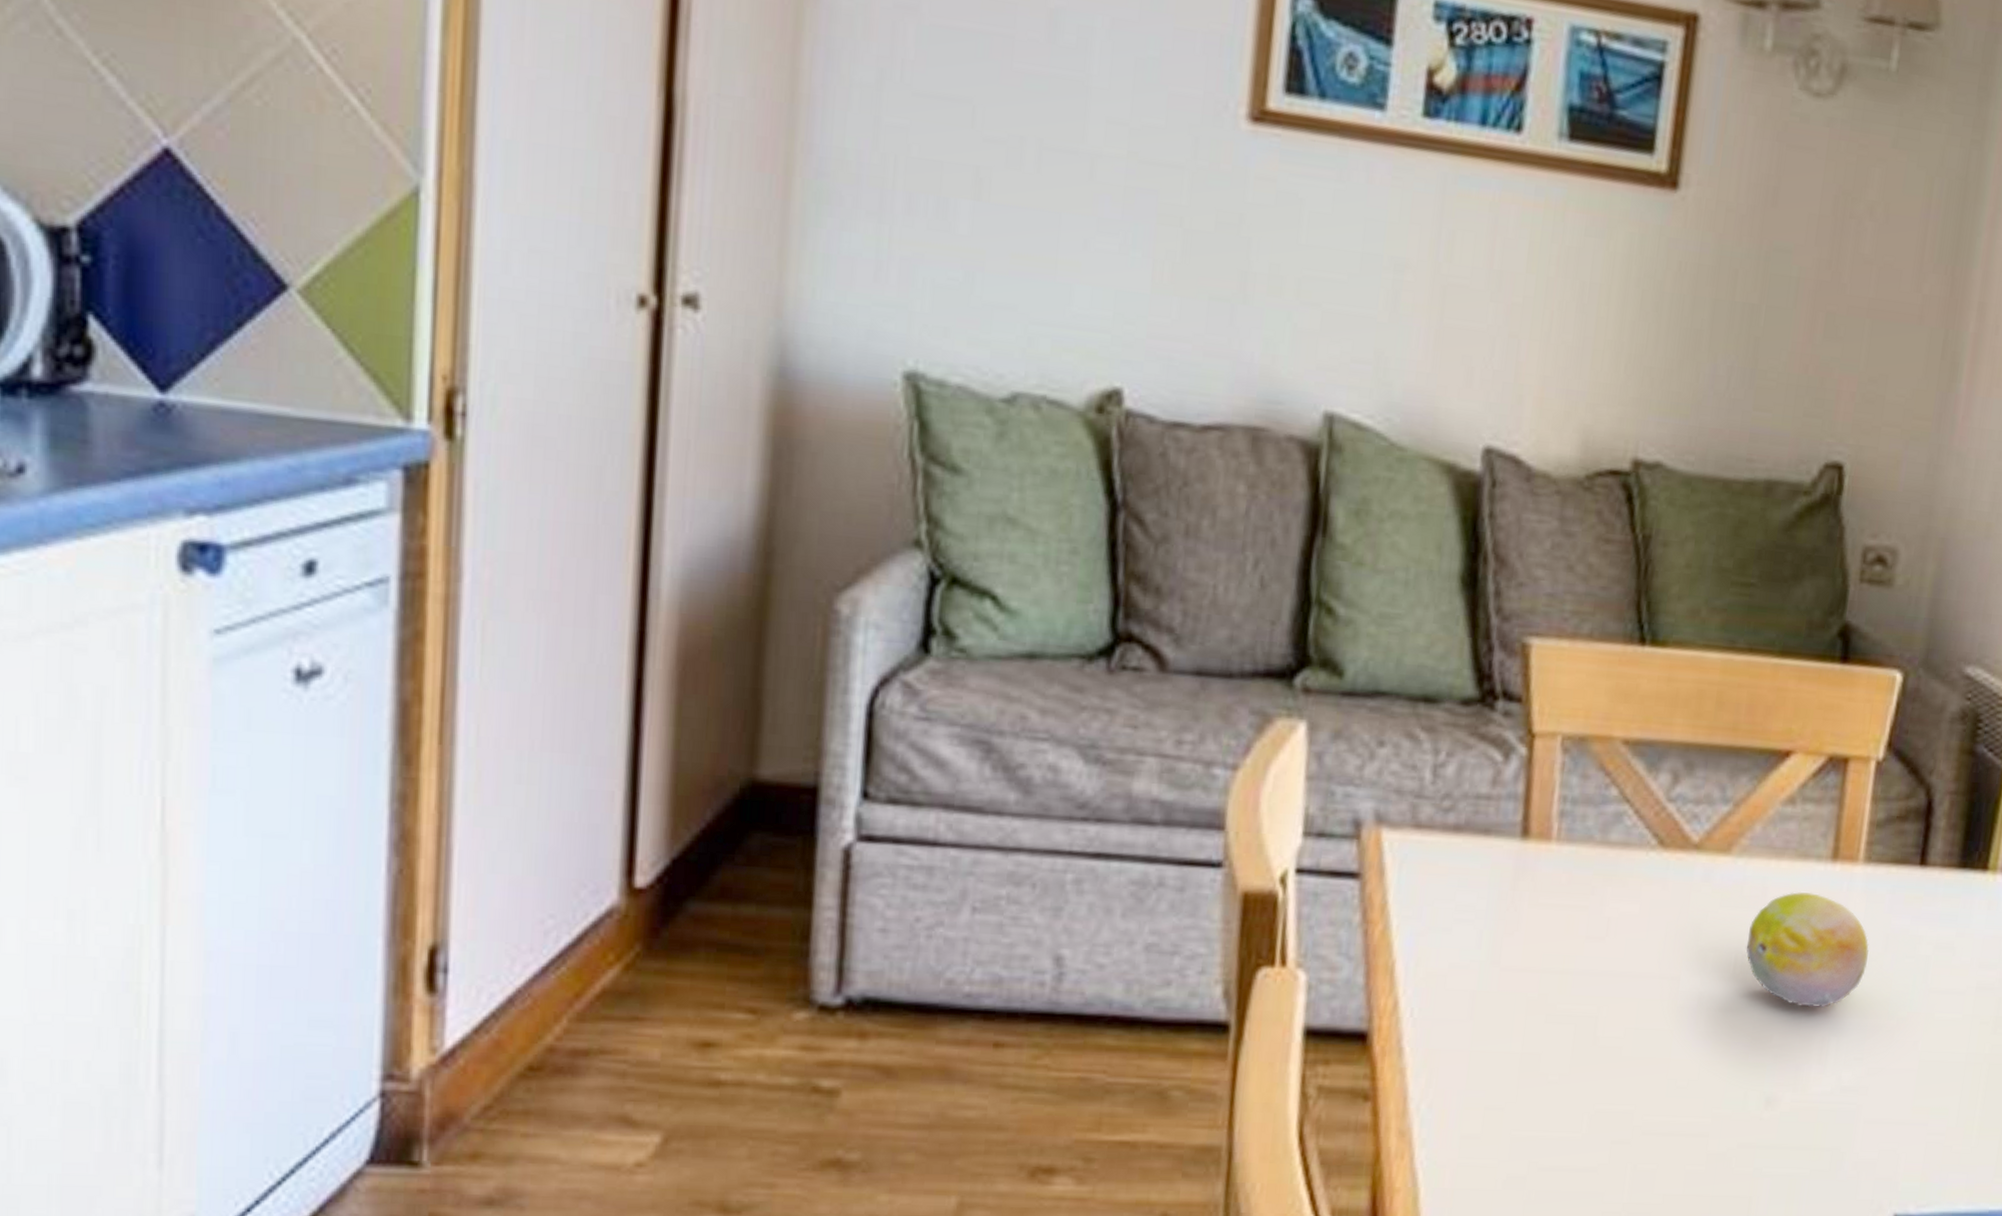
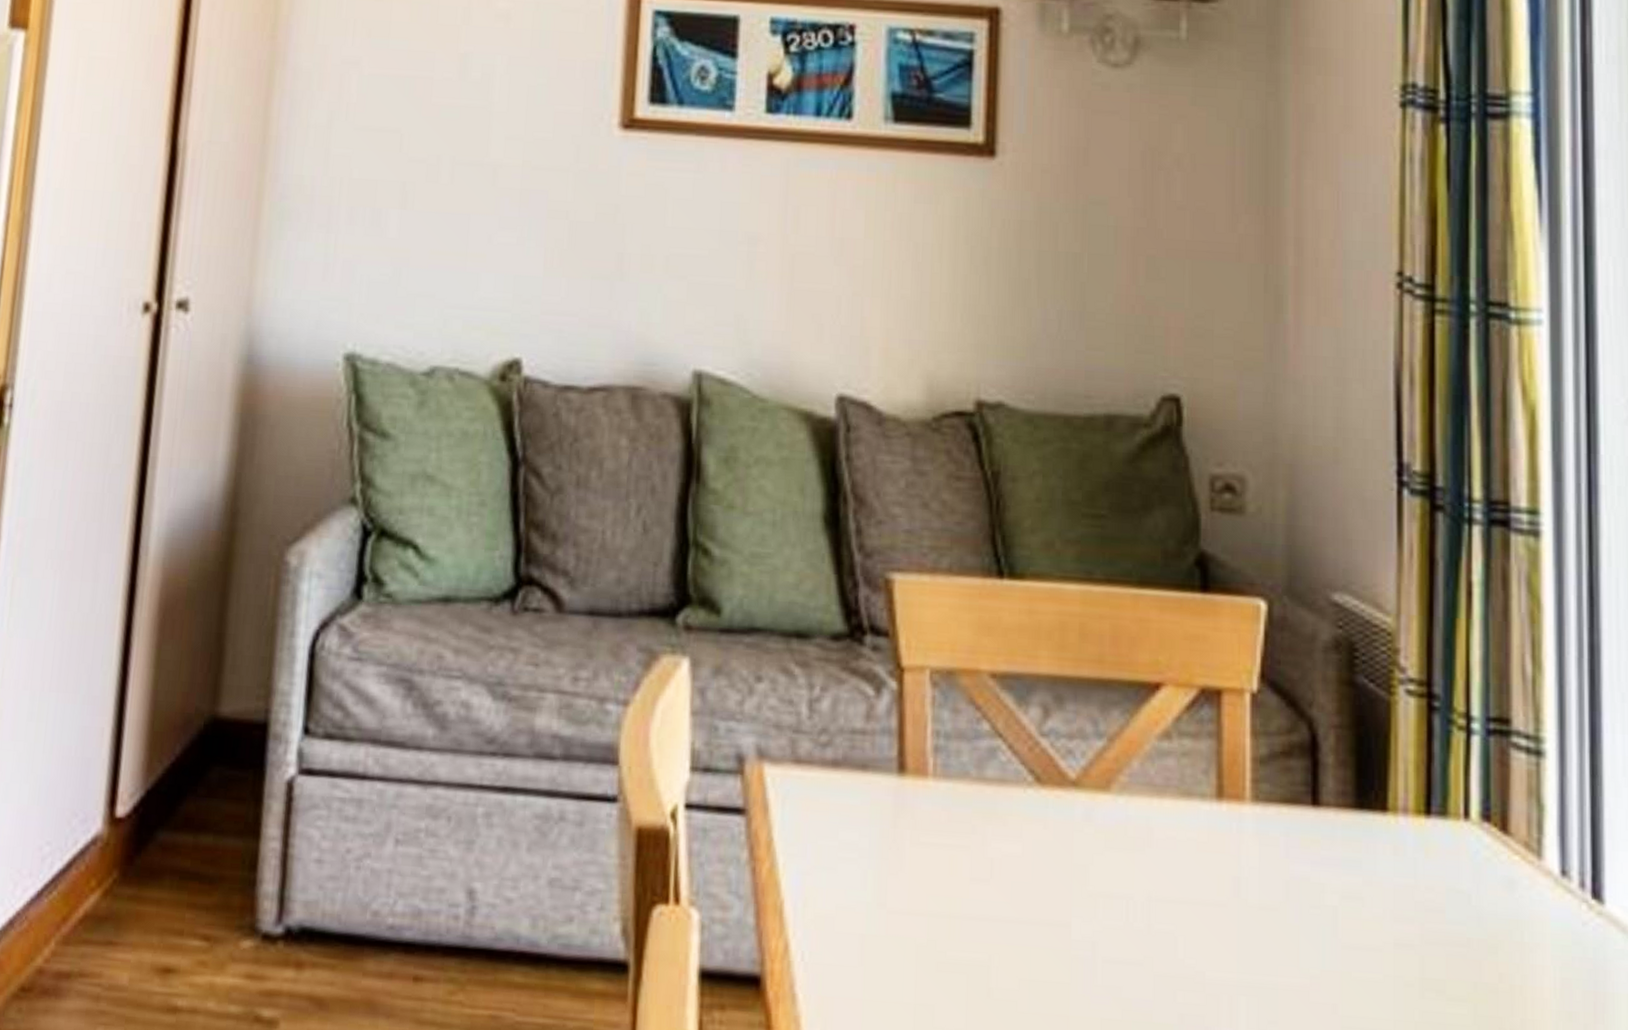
fruit: present [1746,891,1869,1007] -> none [1137,832,1269,962]

